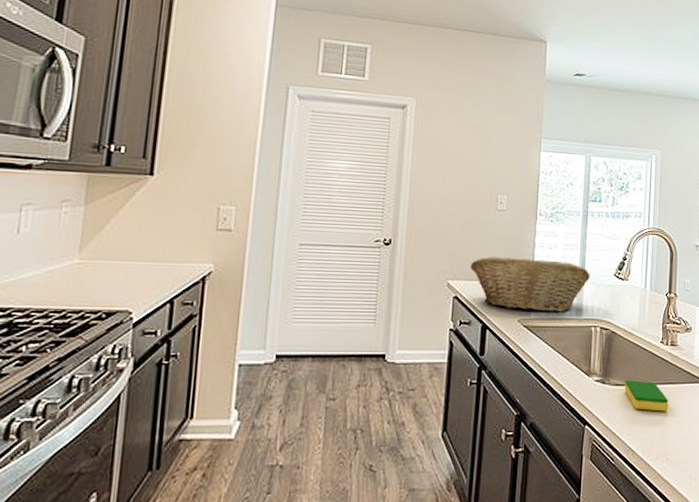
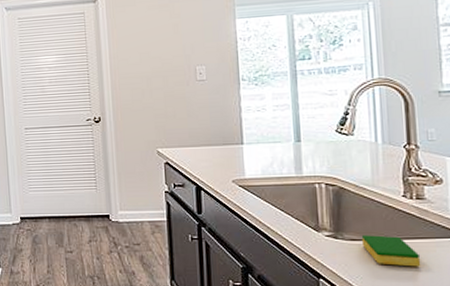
fruit basket: present [470,256,590,312] -> none [177,122,307,172]

